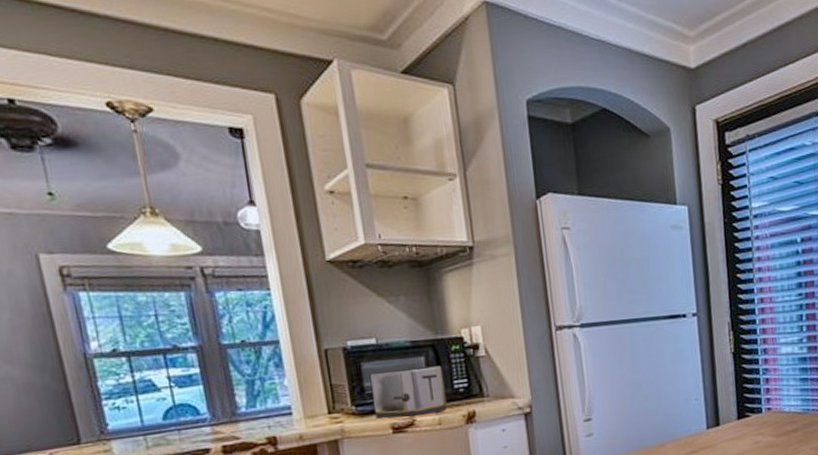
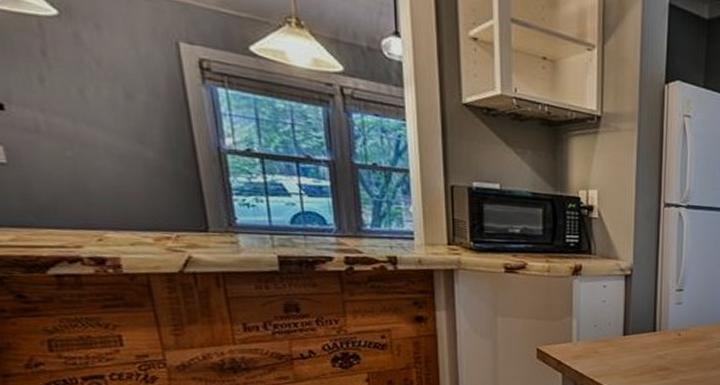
toaster: present [369,365,448,419] -> none [490,214,558,261]

